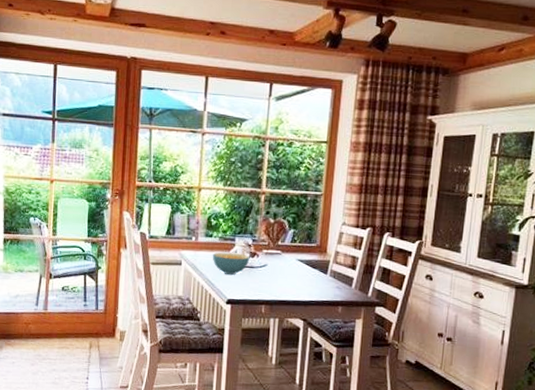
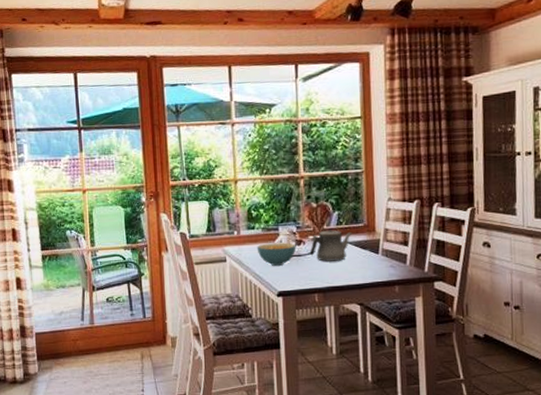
teapot: none [261,245,305,277] -> present [309,228,353,262]

